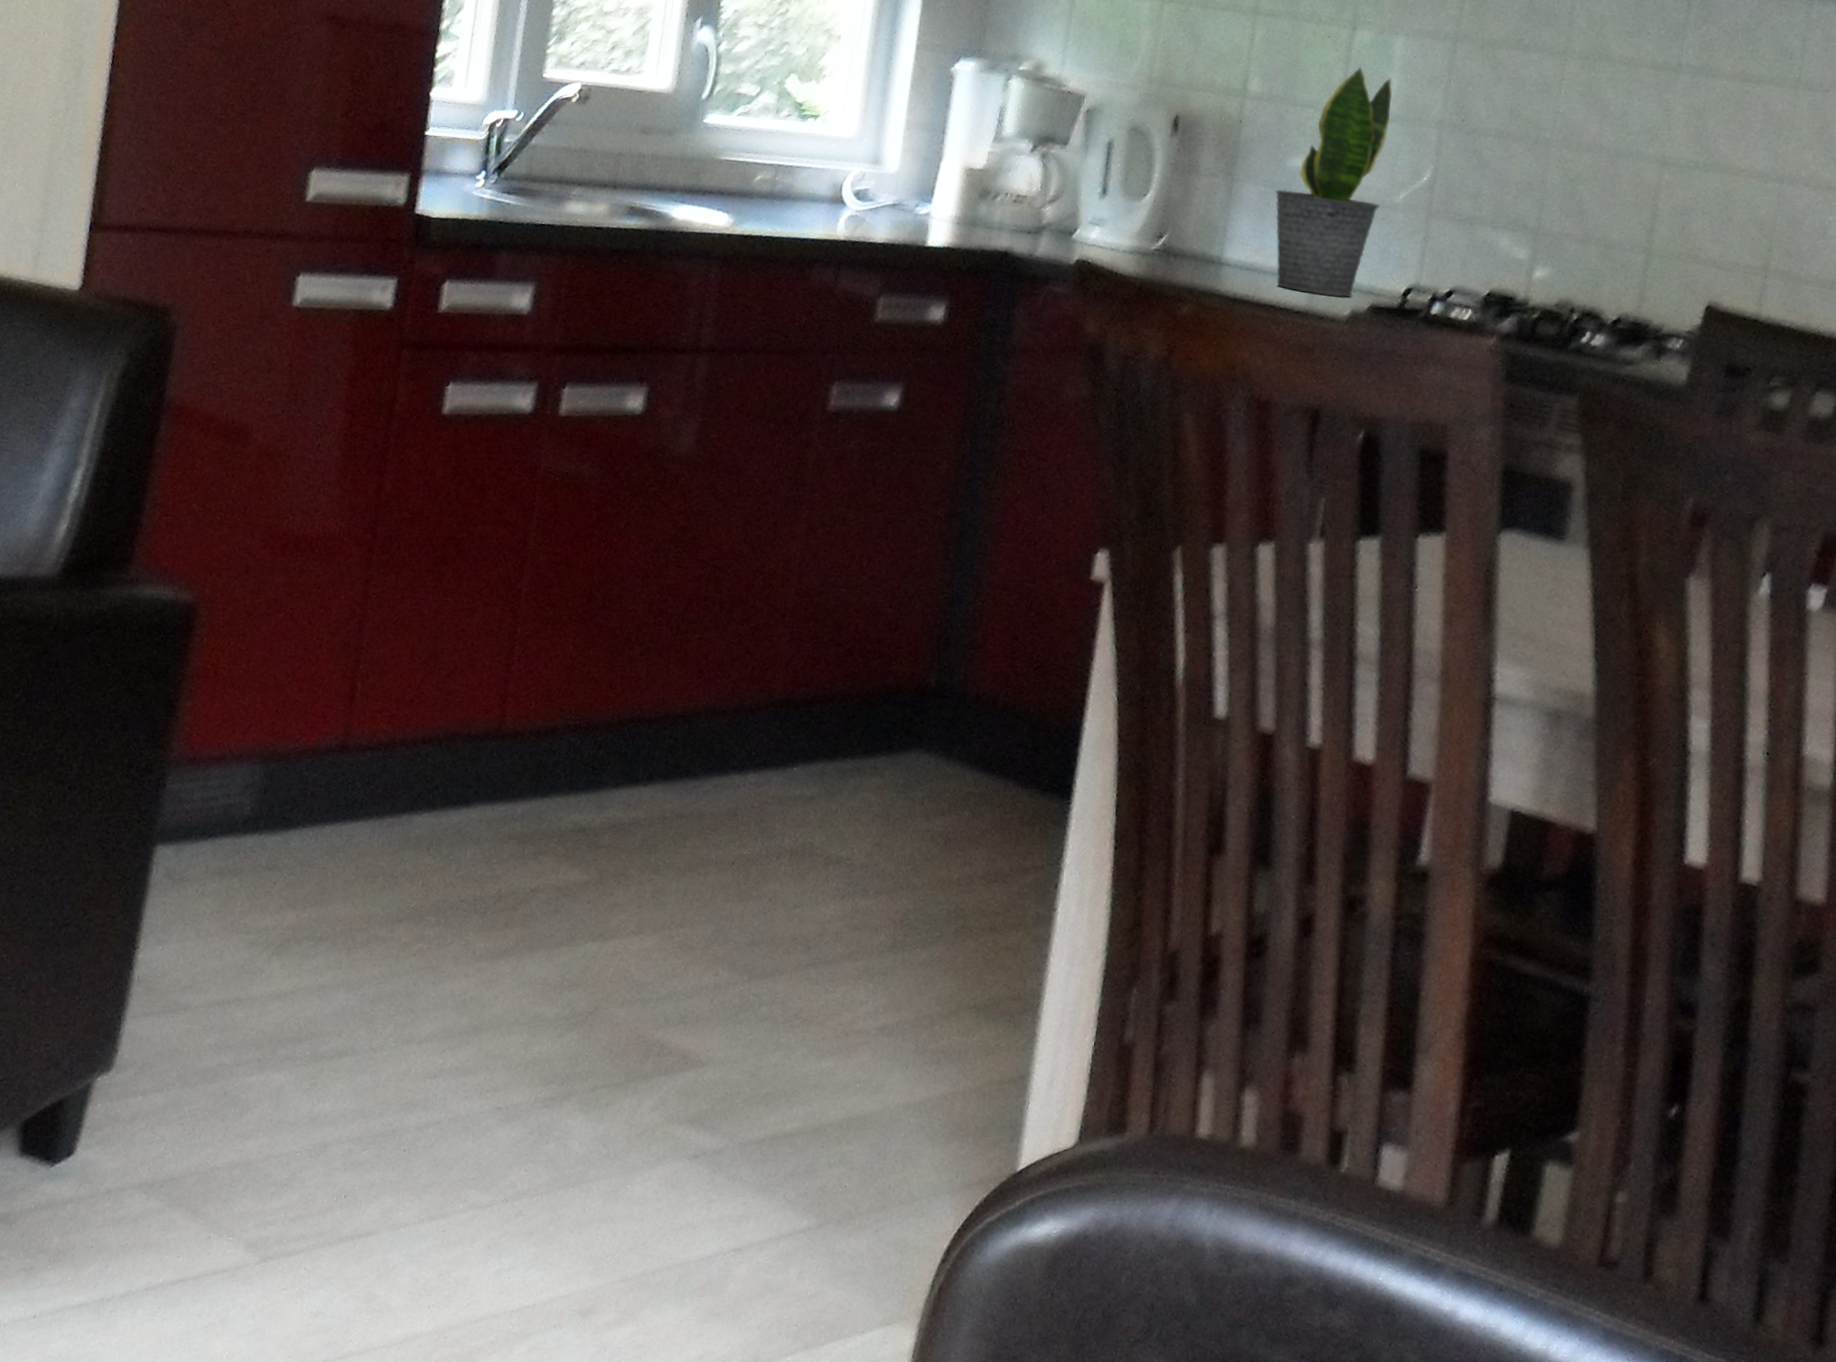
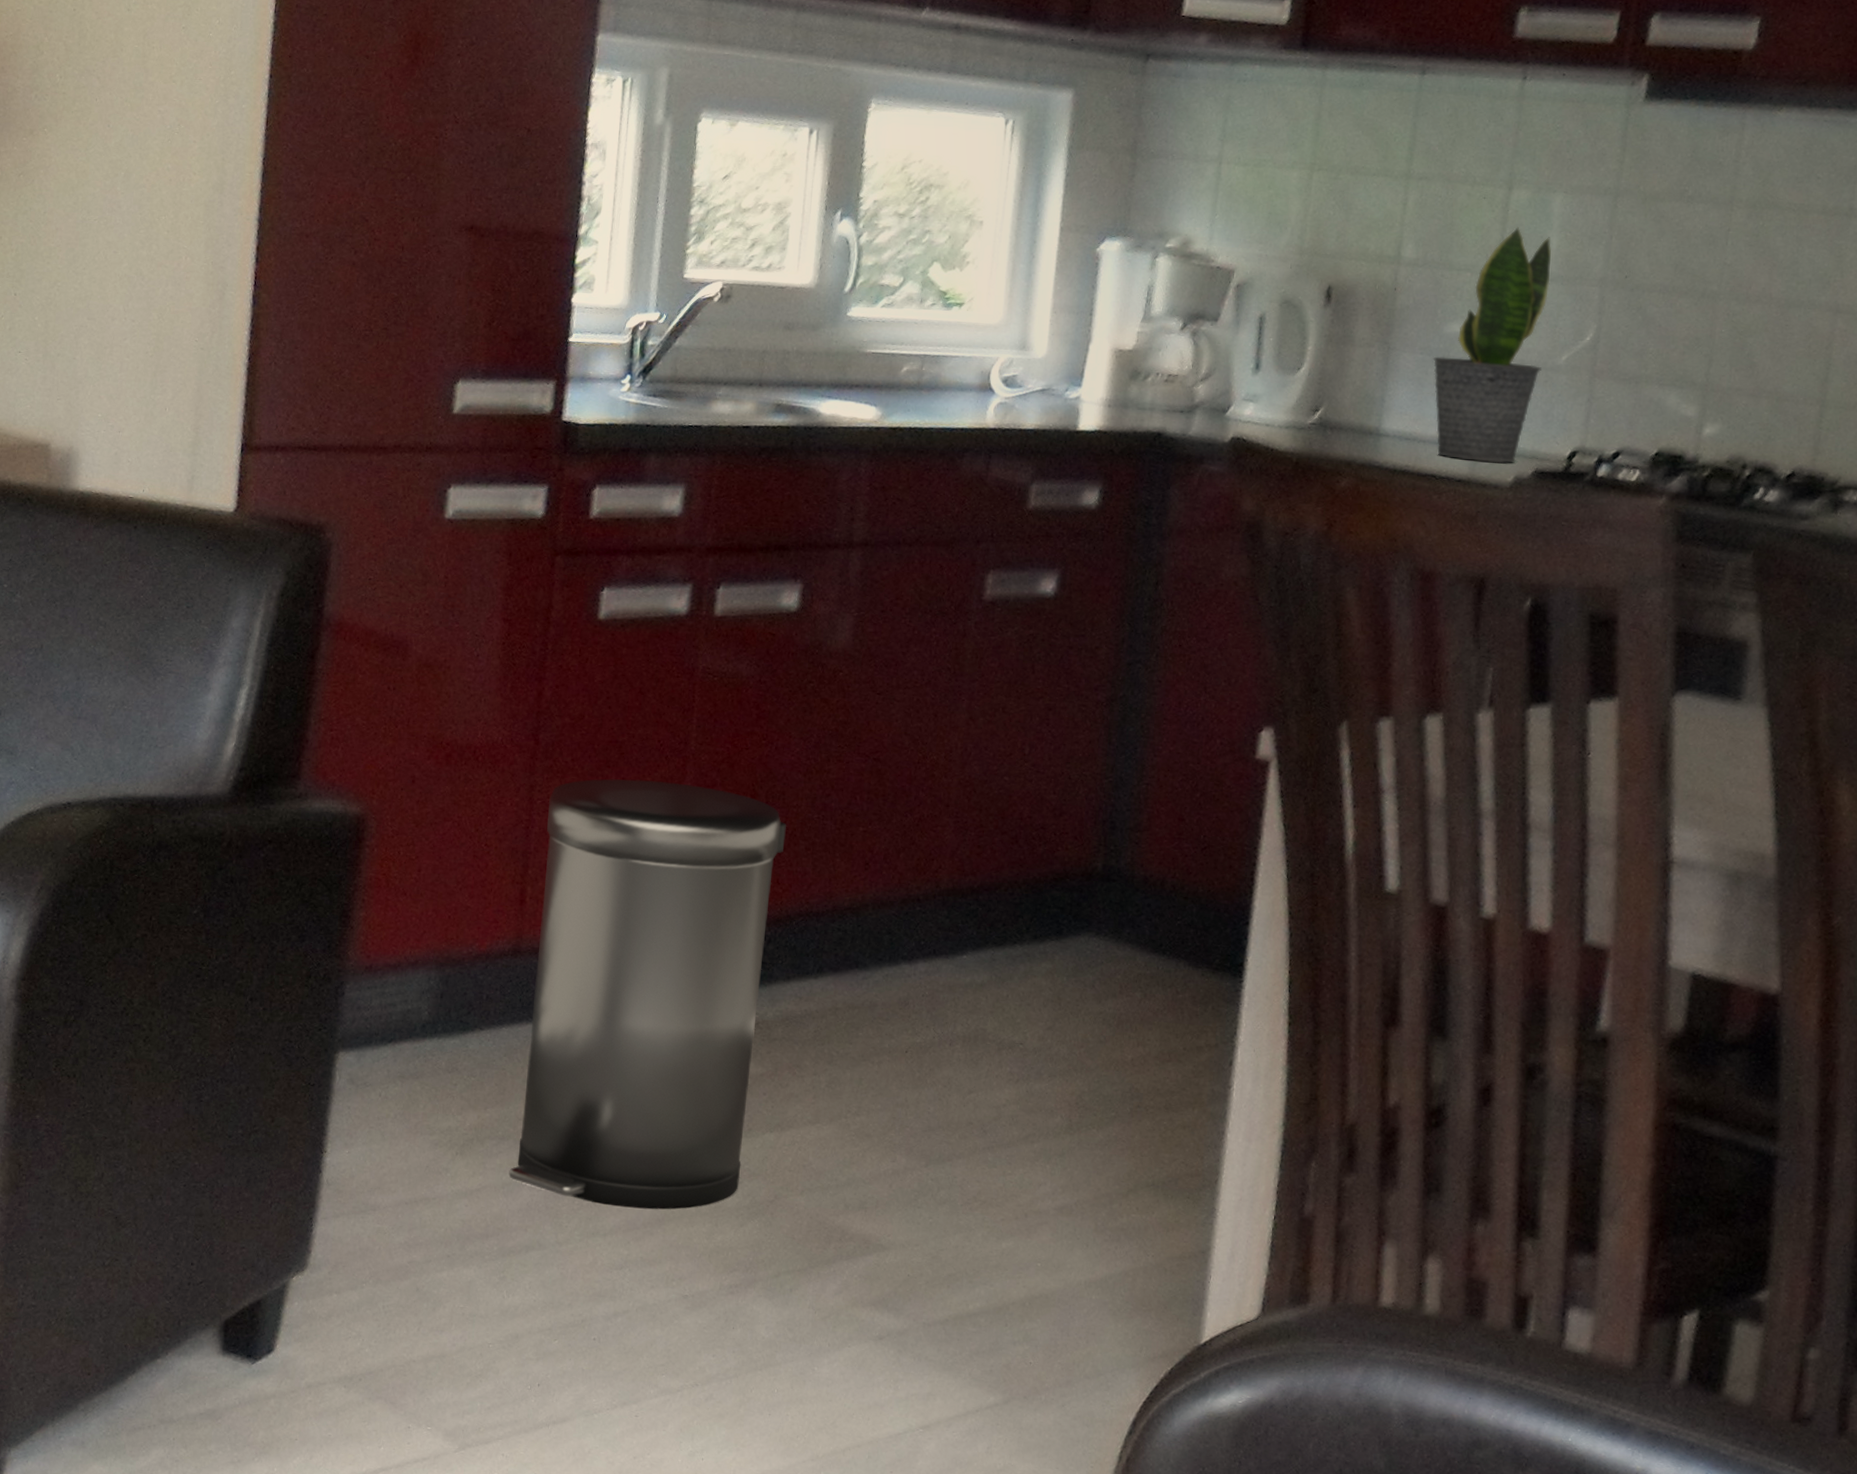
pedal bin: none [325,575,622,1017] -> present [509,779,786,1209]

